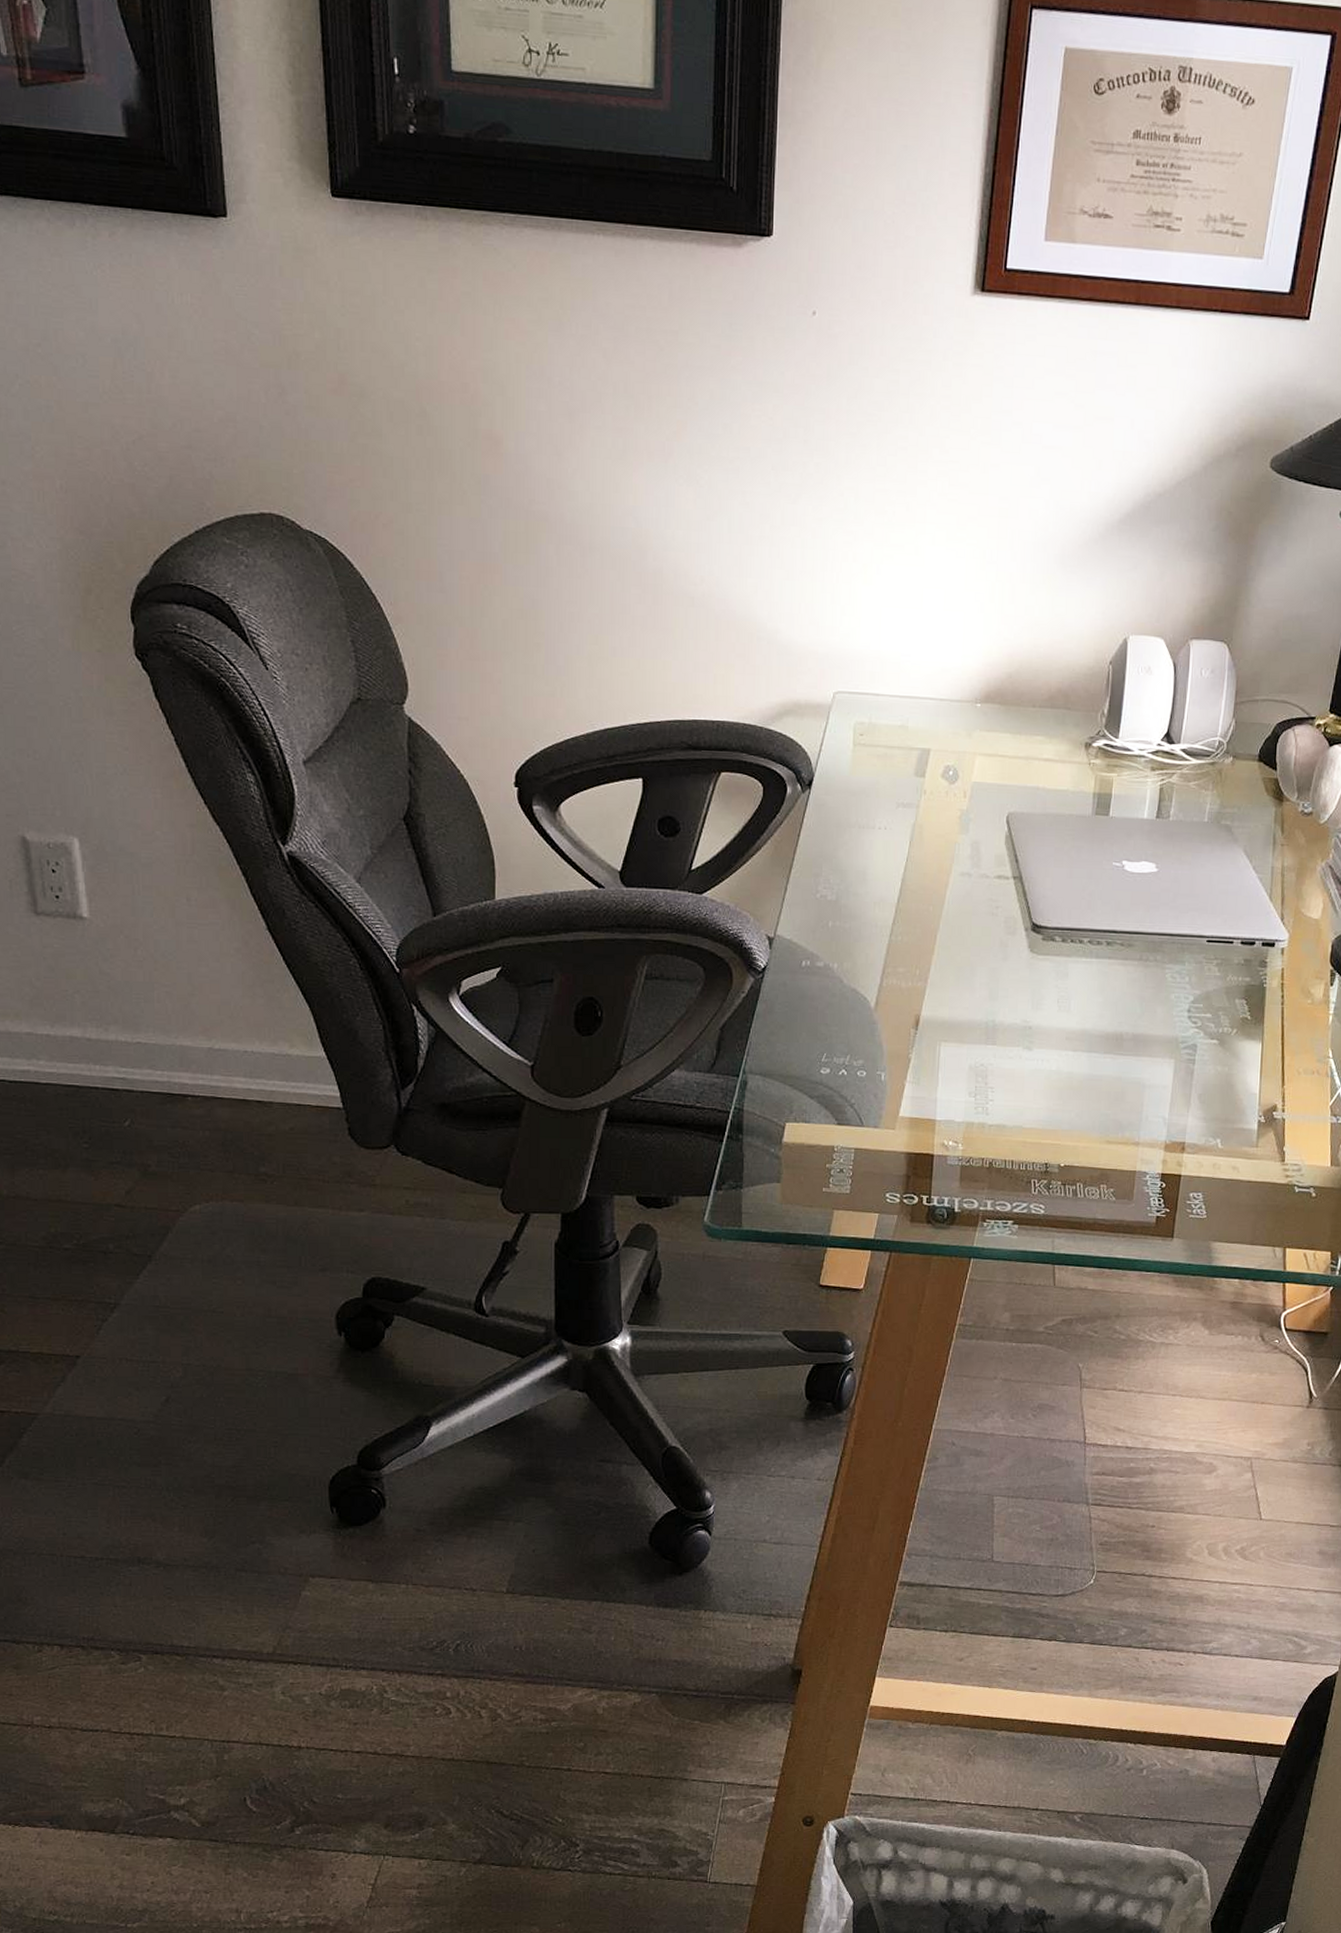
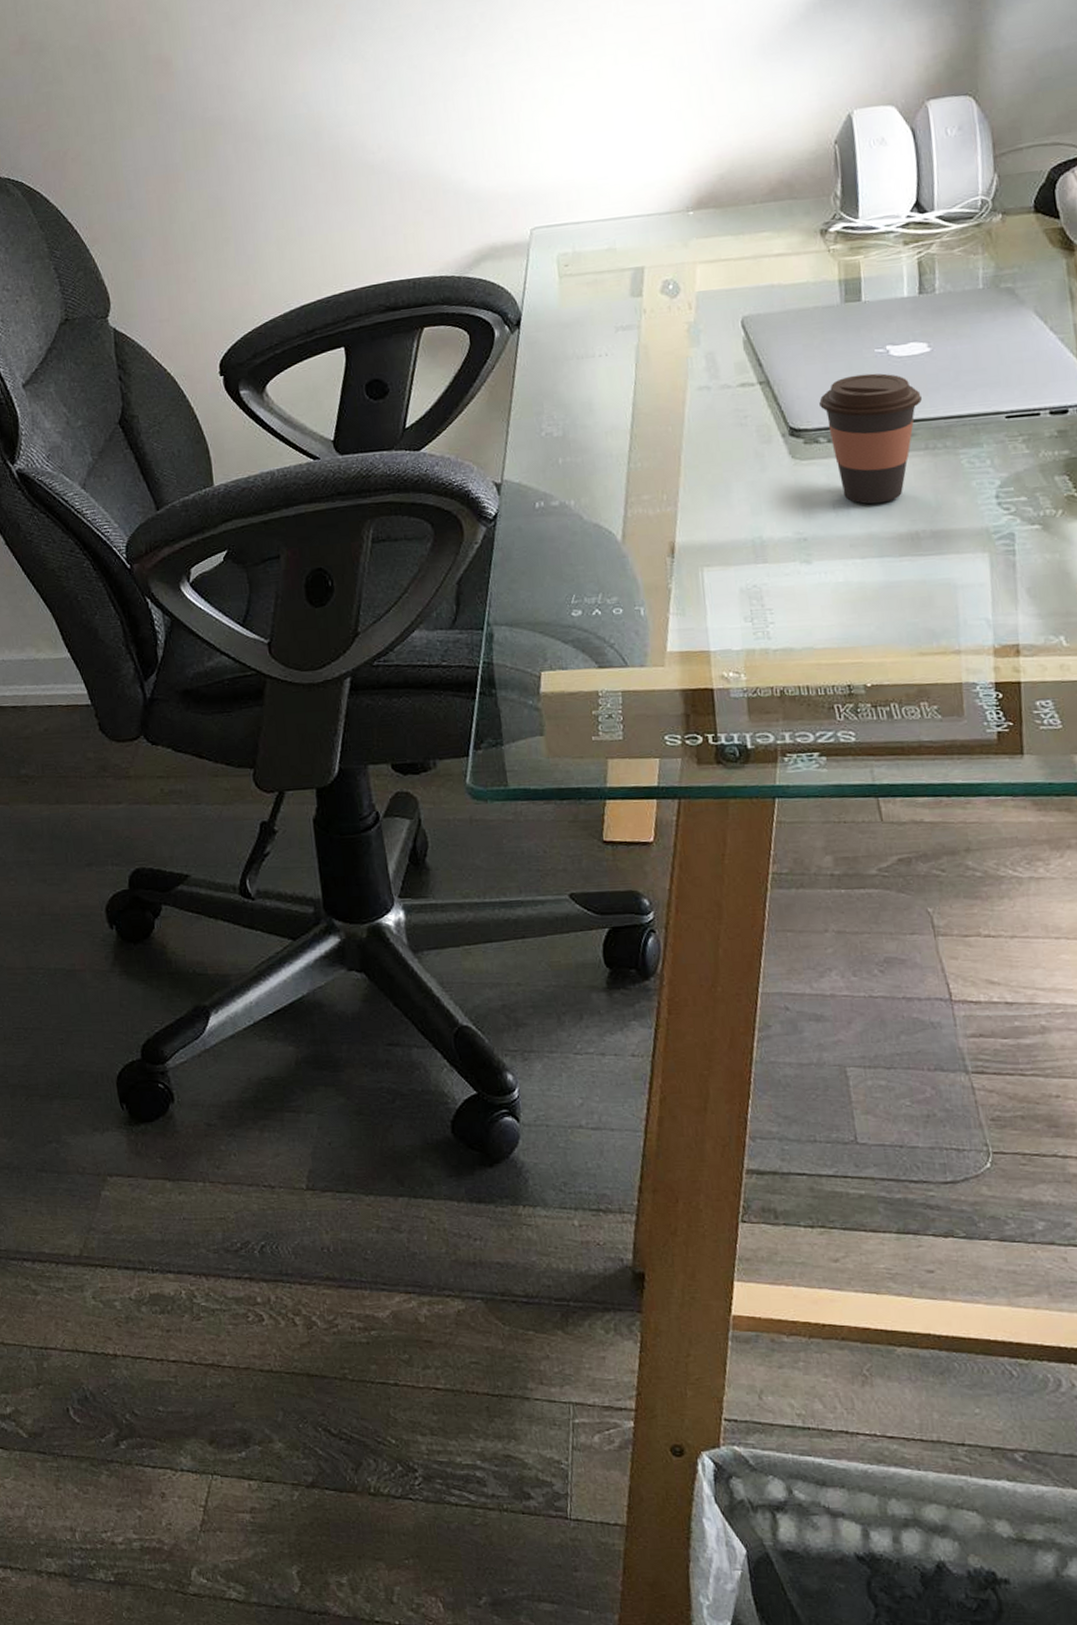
coffee cup: none [1060,883,1144,1004] -> present [819,373,922,504]

